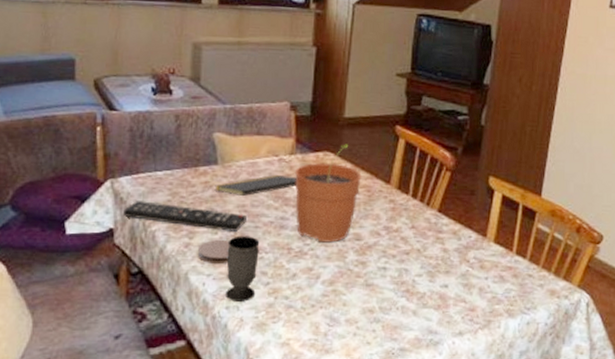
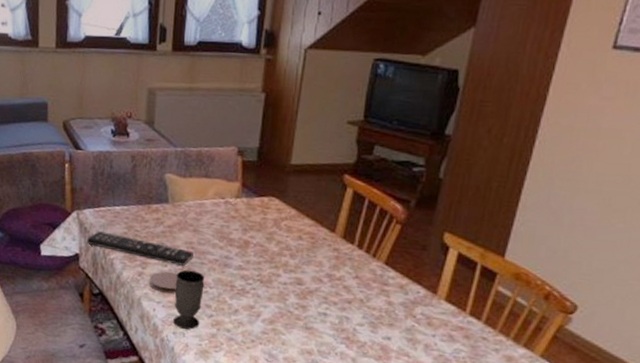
notepad: present [214,174,296,196] -> none [165,215,241,234]
plant pot: present [295,144,362,243] -> none [239,190,306,285]

